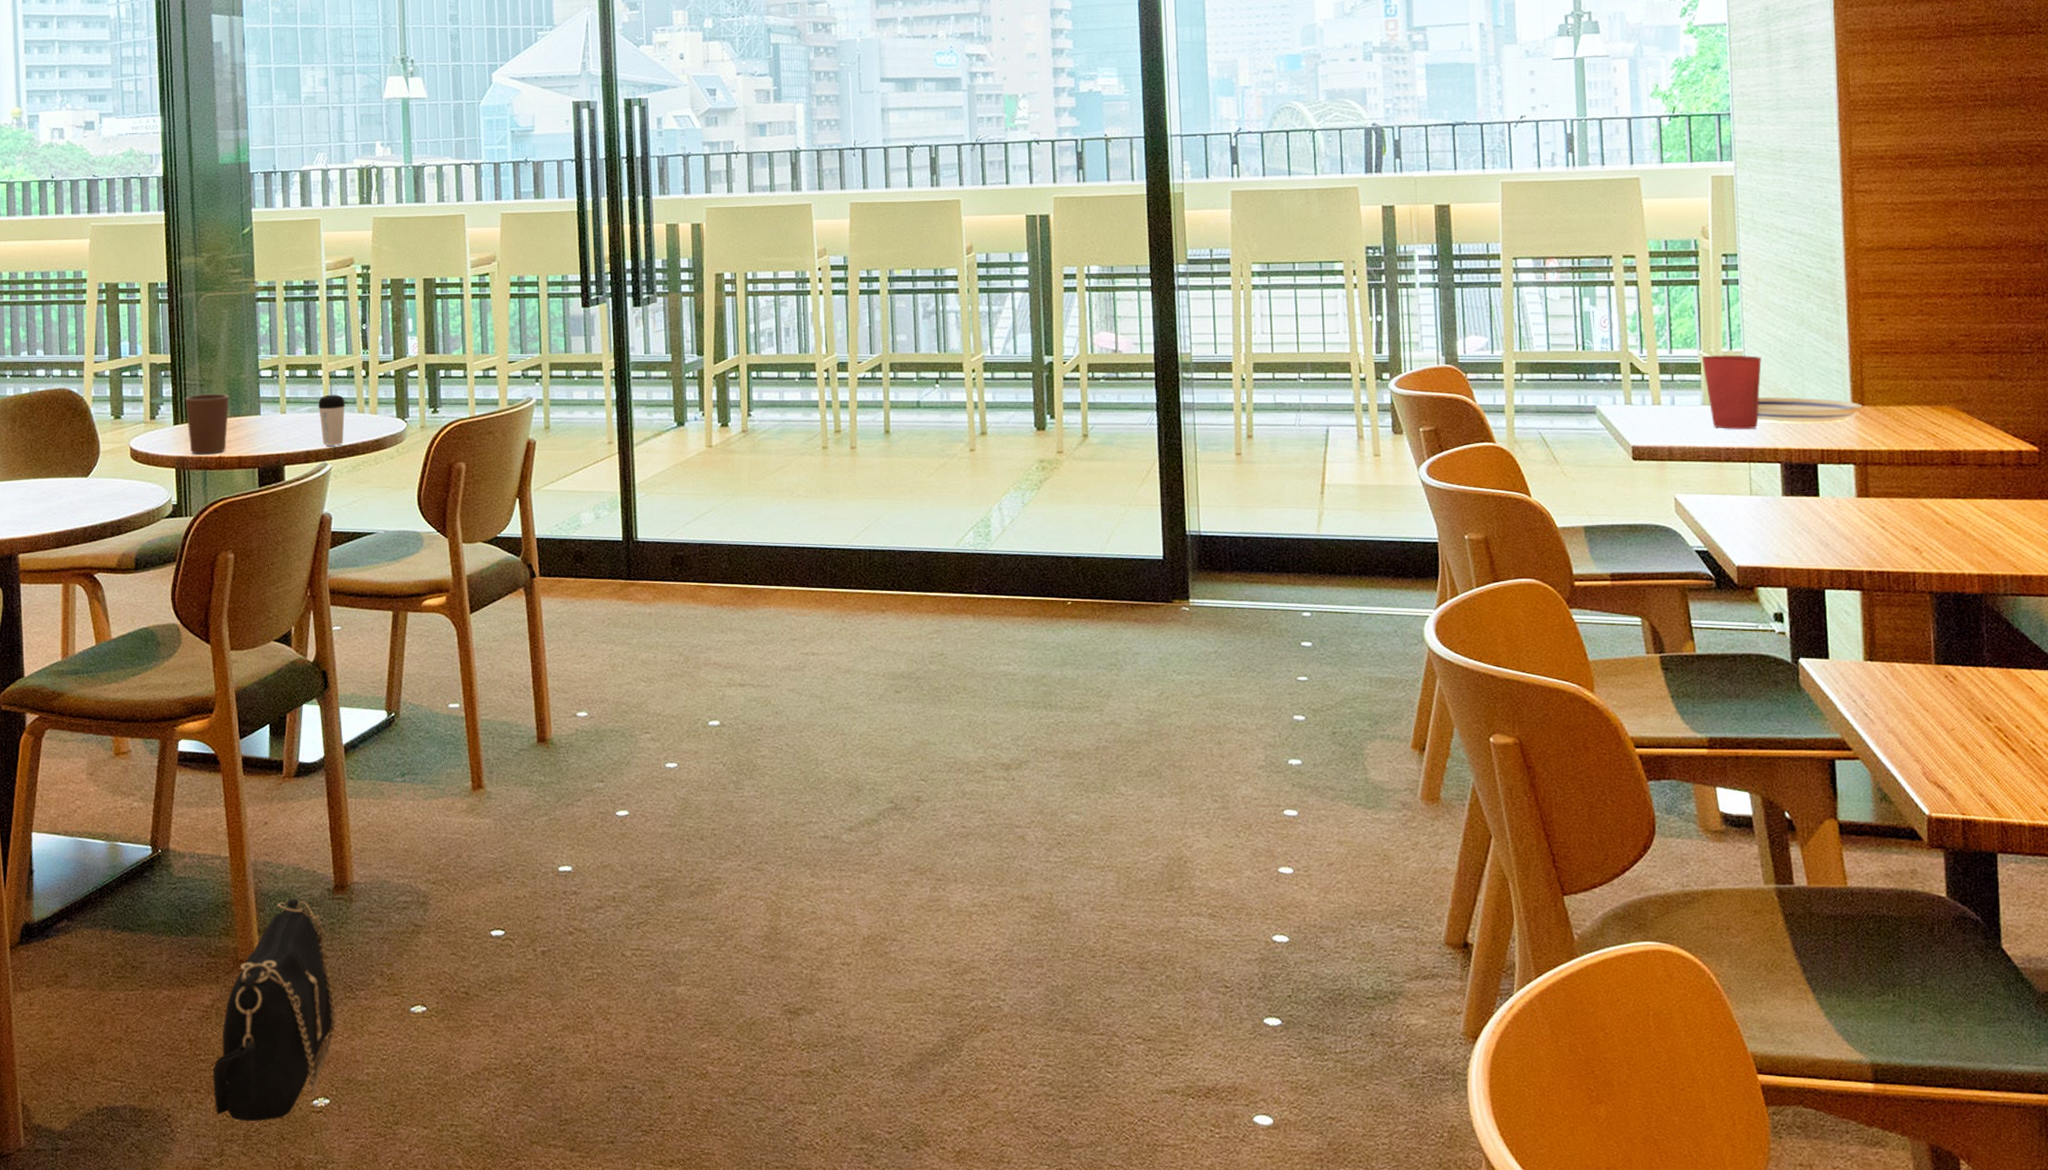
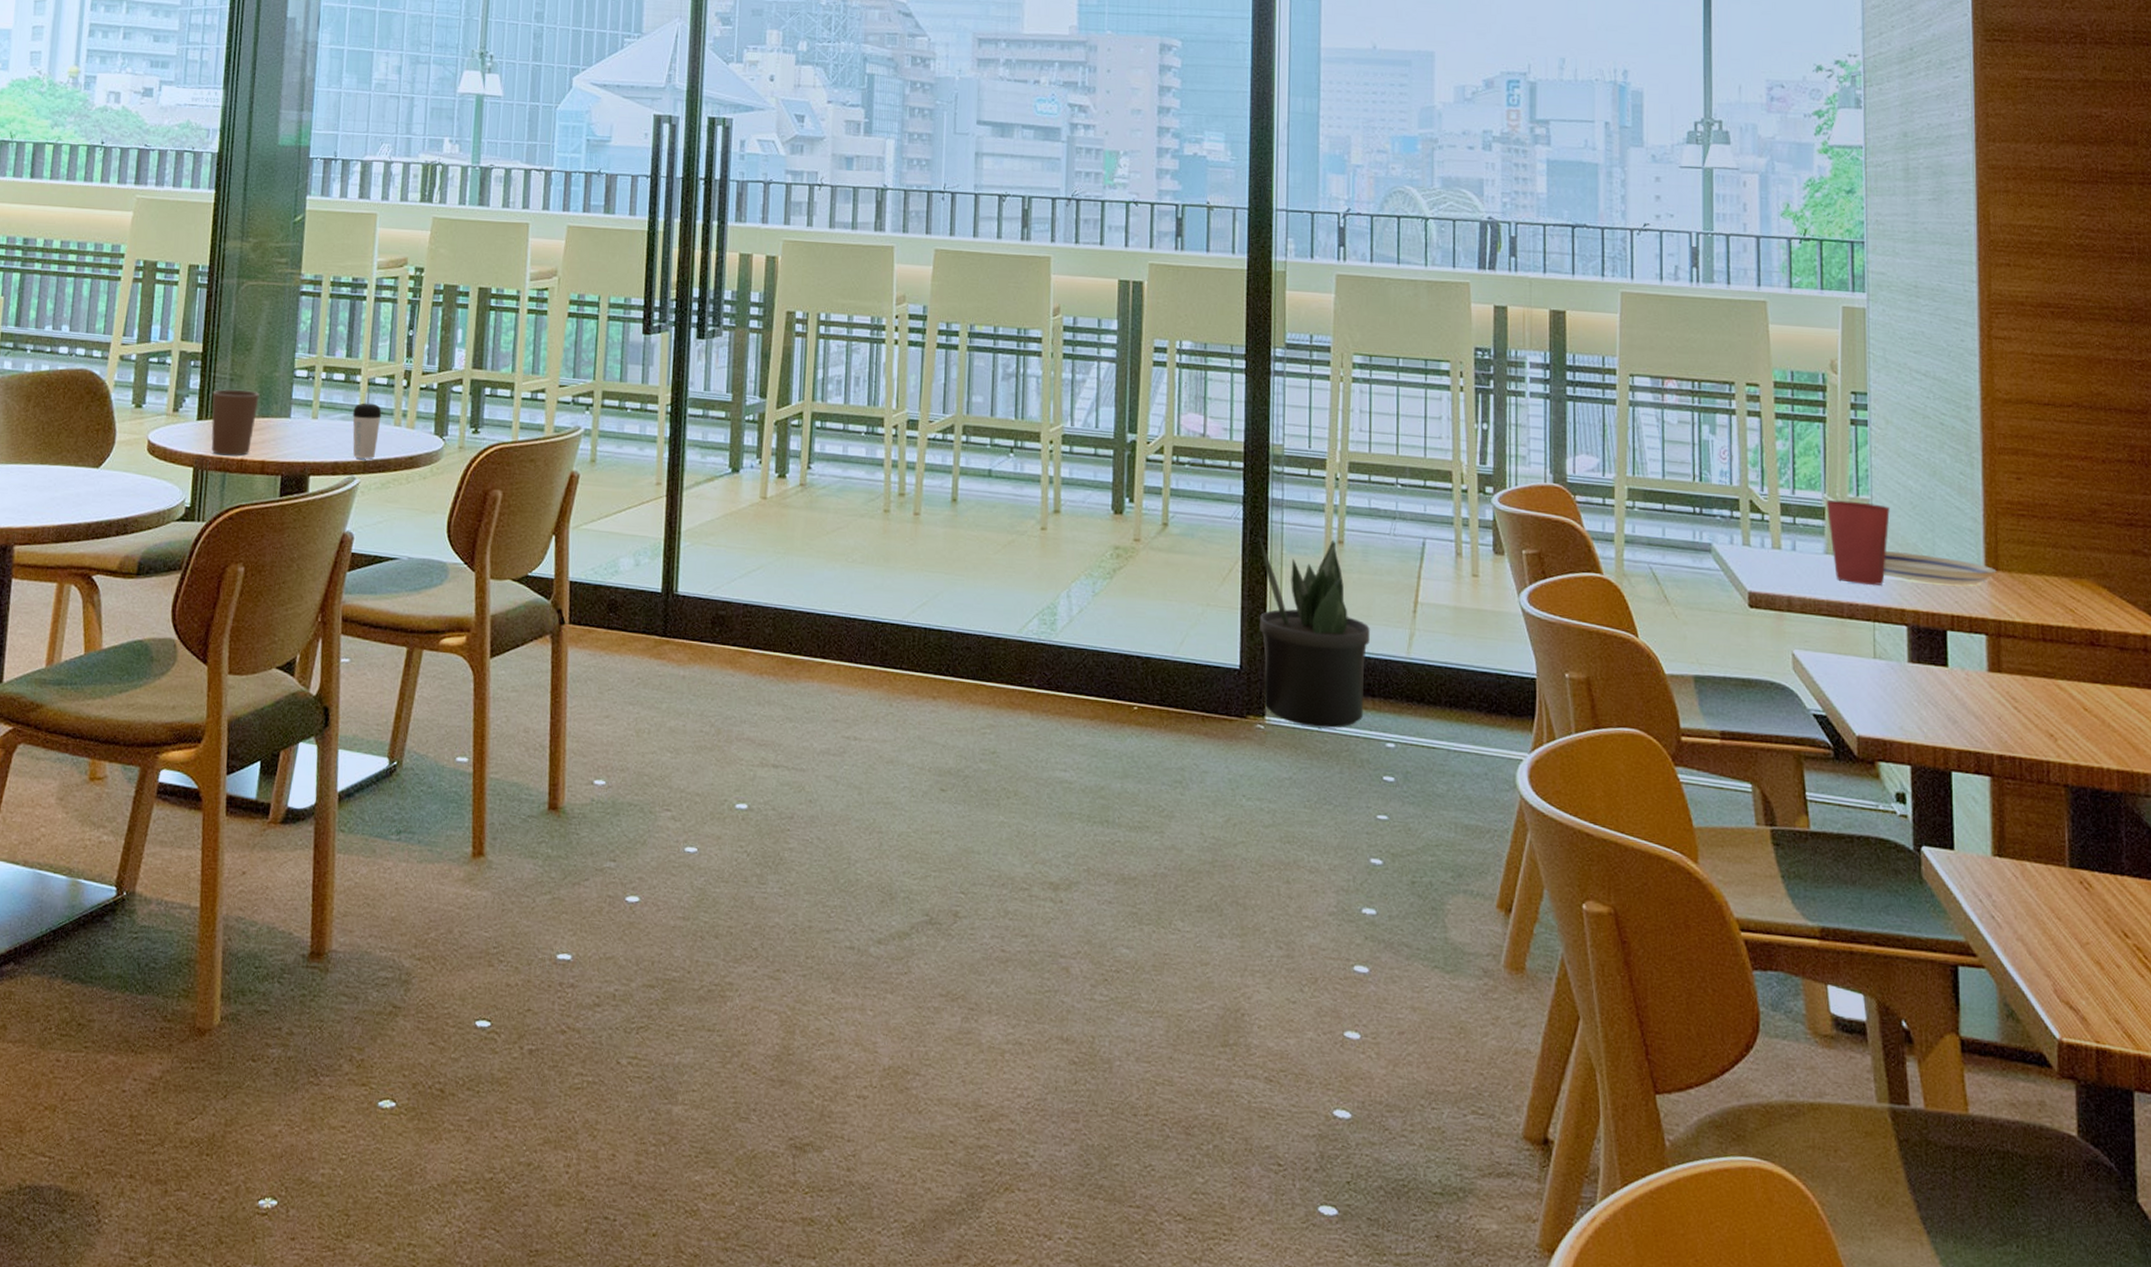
handbag: present [213,899,337,1121] -> none [149,962,296,1219]
planter: none [1173,435,1282,604] -> present [1259,536,1370,728]

